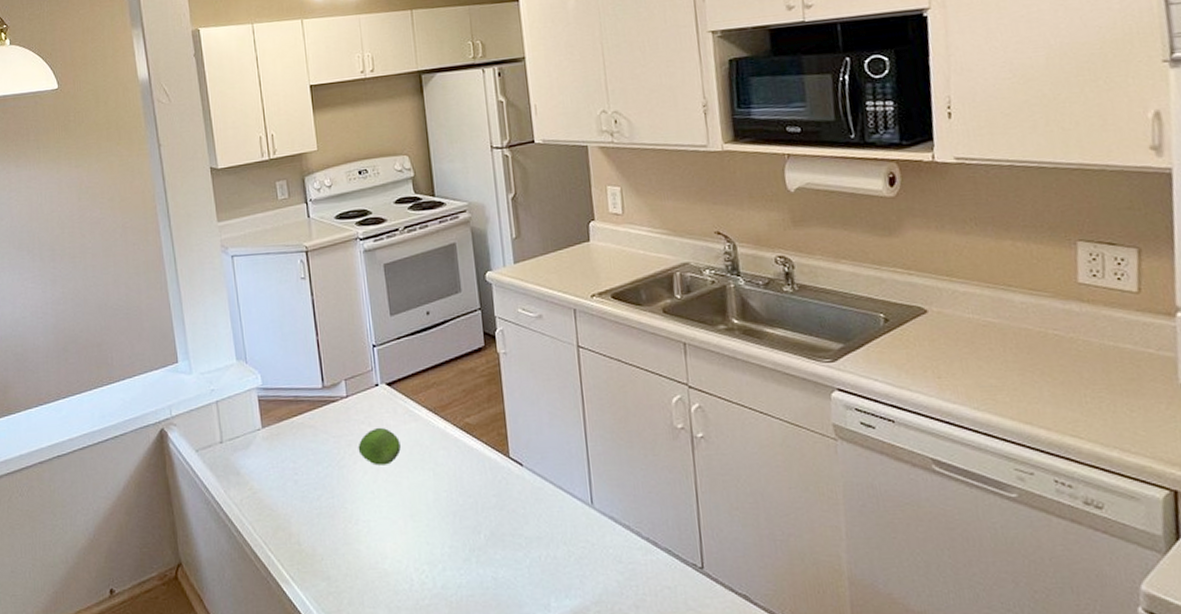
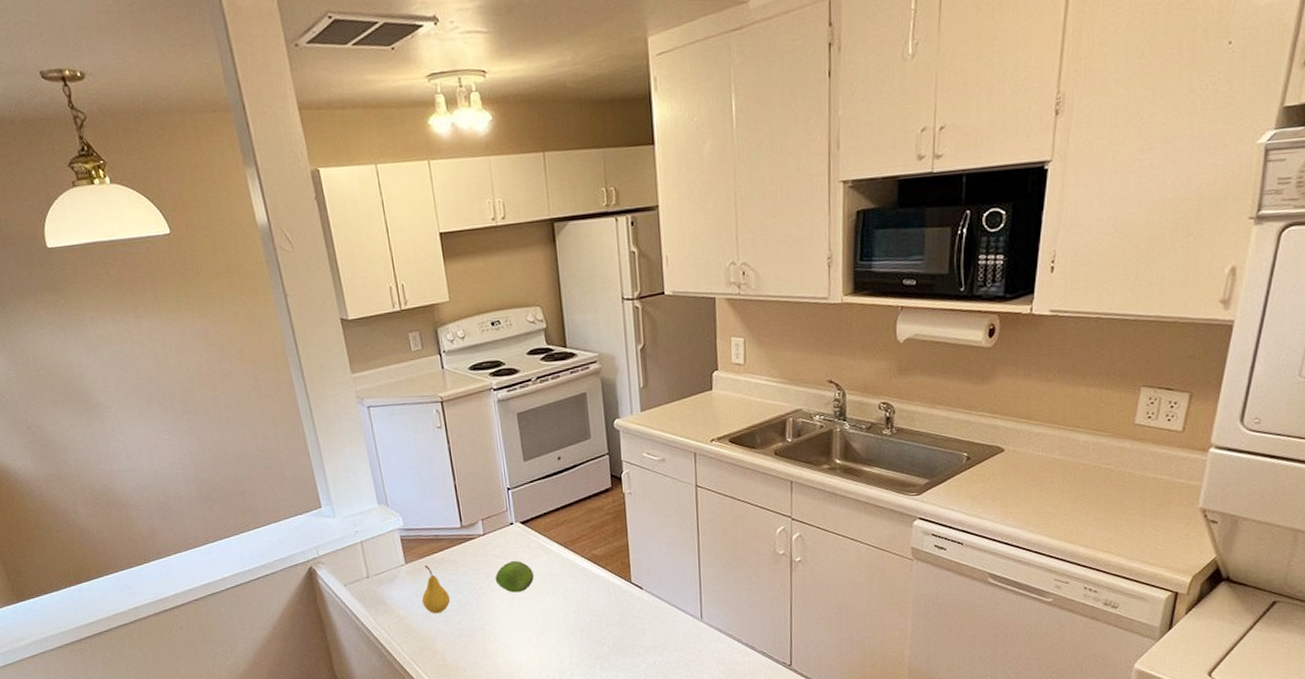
fruit: none [277,429,309,488] -> present [421,564,451,614]

